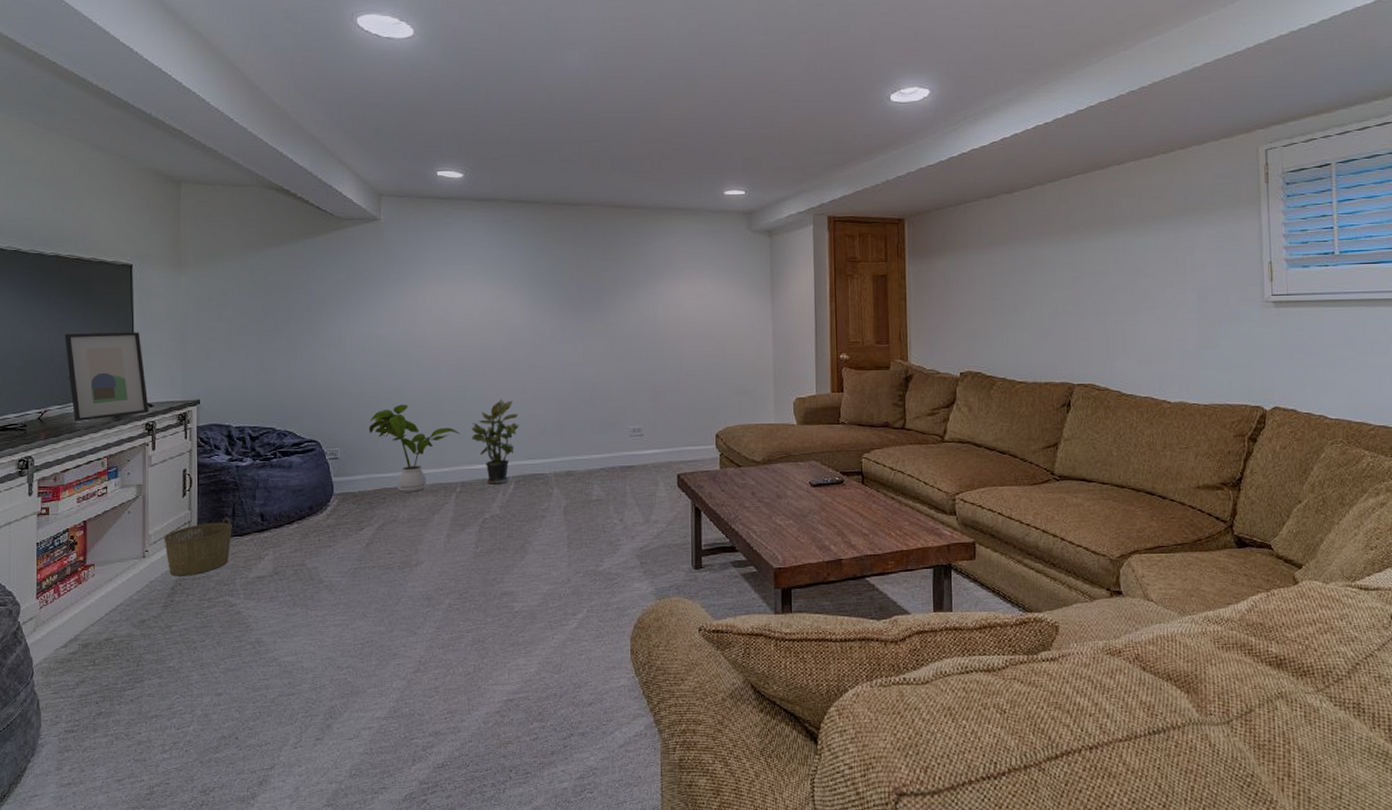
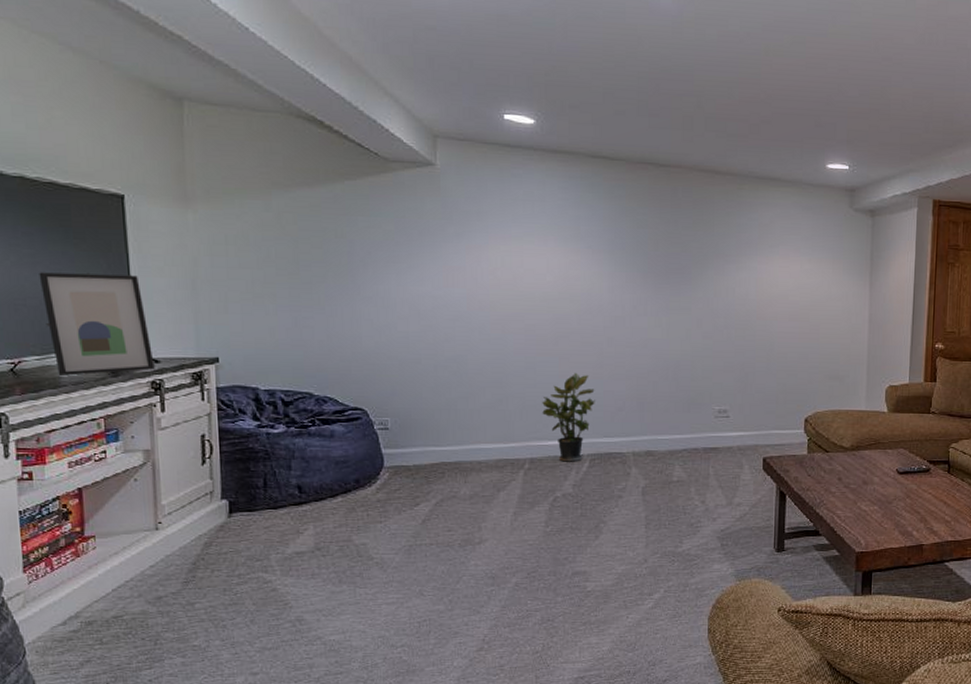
basket: present [164,517,232,577] -> none [180,488,264,551]
house plant: present [369,404,460,492] -> none [424,373,530,468]

